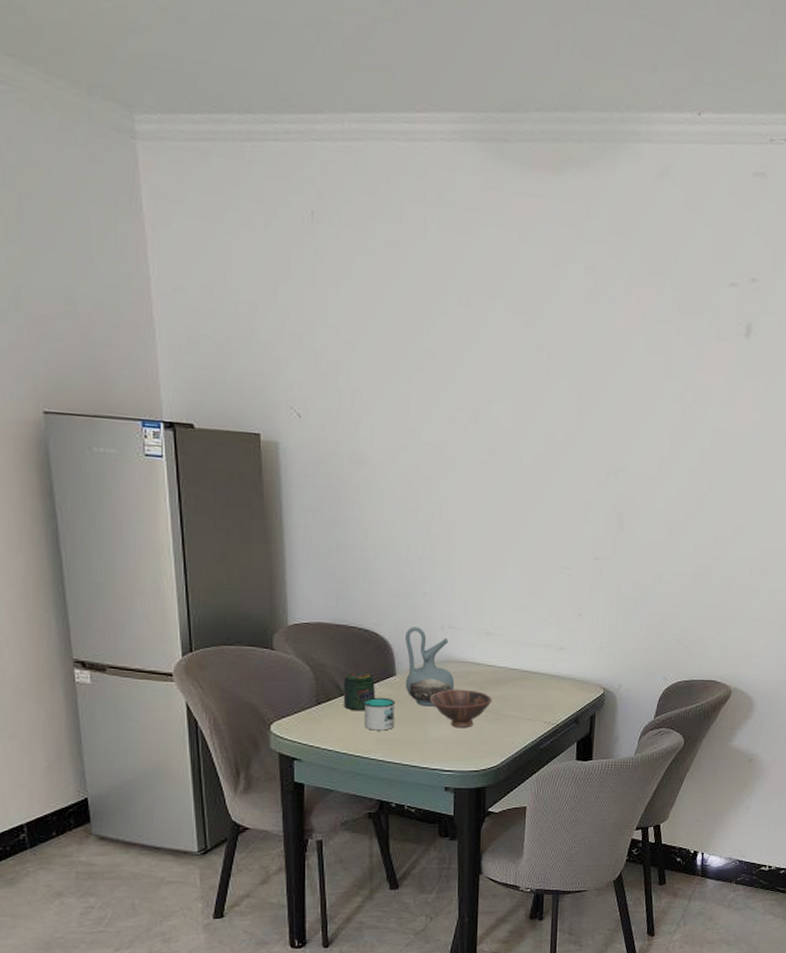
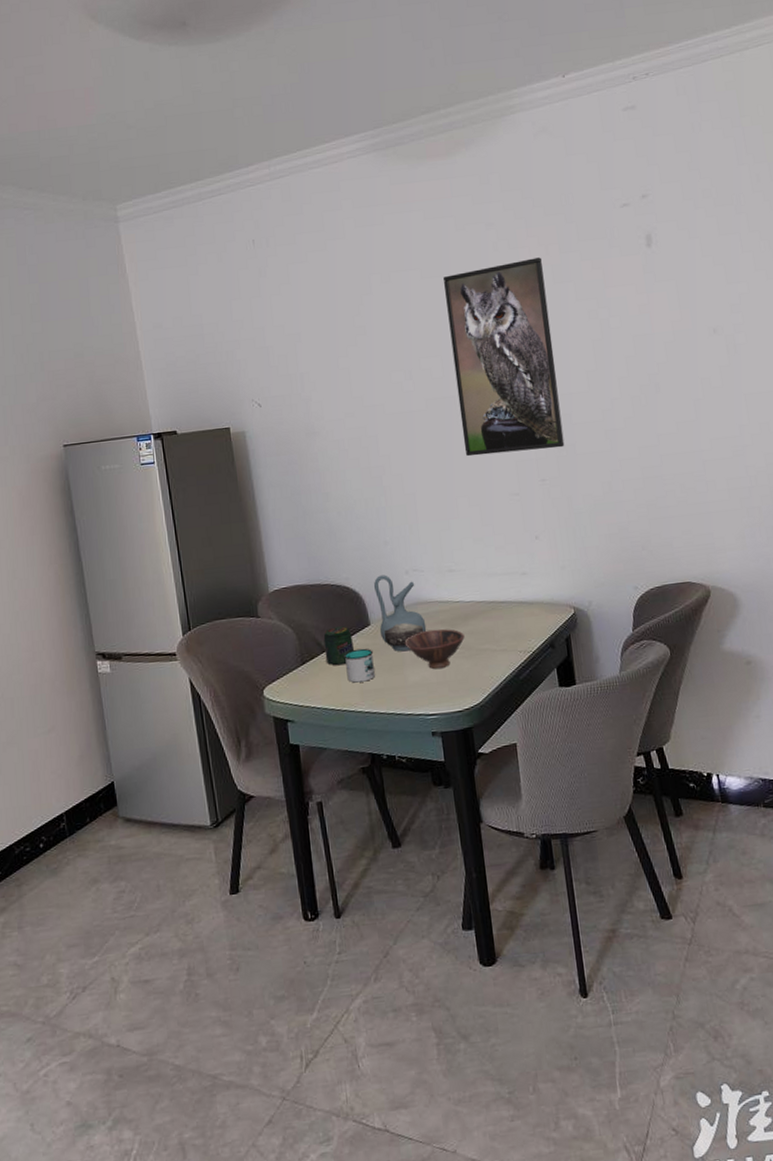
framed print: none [522,315,637,529] -> present [443,257,565,457]

